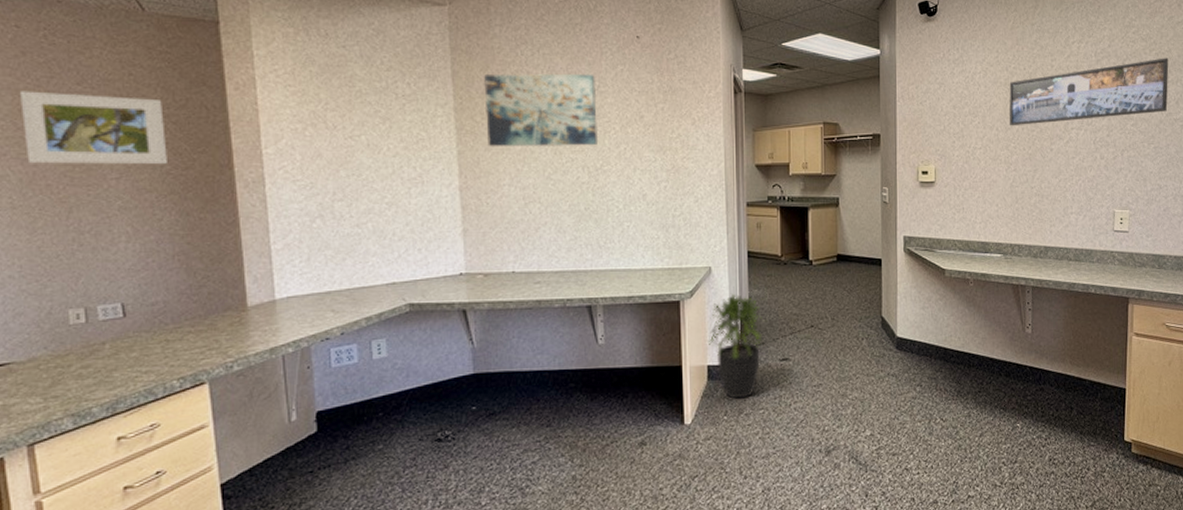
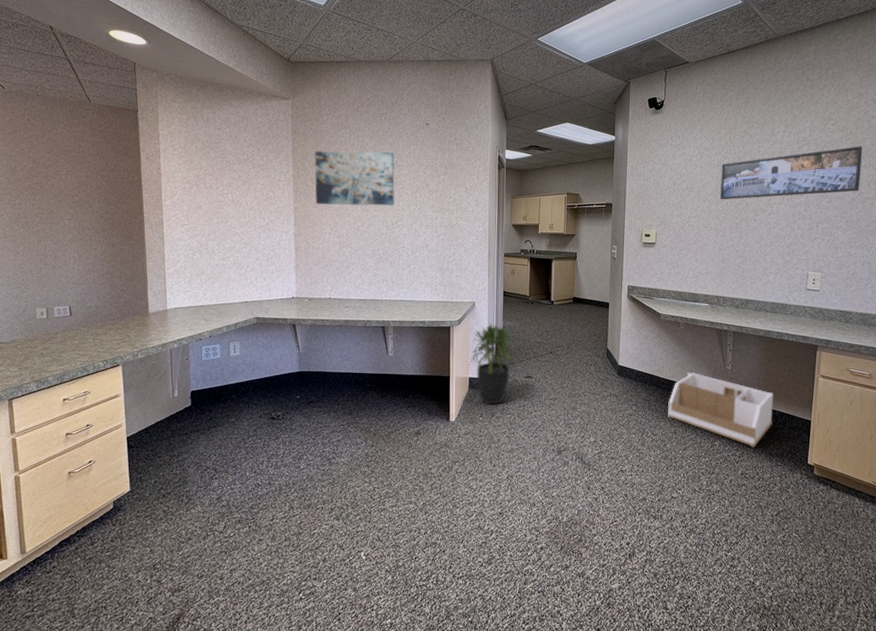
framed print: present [20,91,167,164] -> none [12,157,102,210]
storage bin: none [959,339,1083,427] -> present [668,371,774,448]

